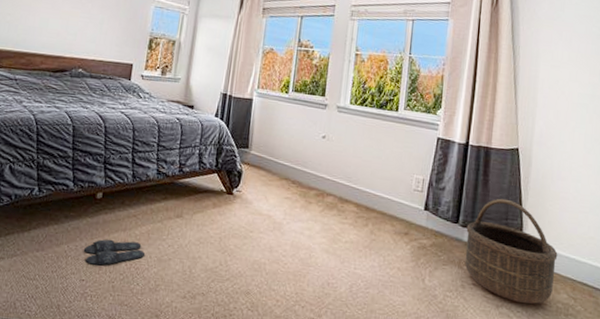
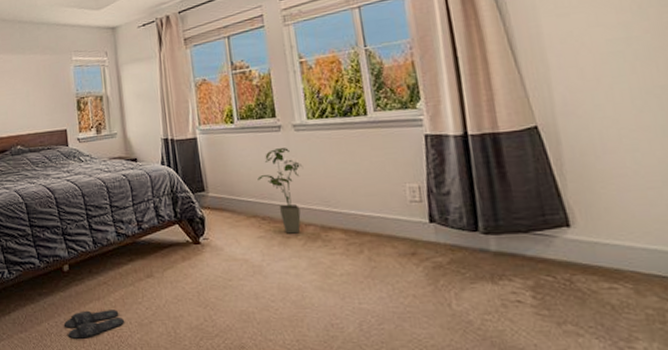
house plant: none [296,123,337,201] -> present [257,148,303,234]
basket: present [464,198,558,304] -> none [490,190,635,316]

